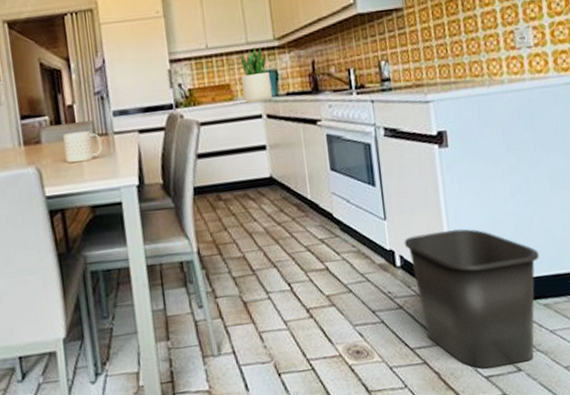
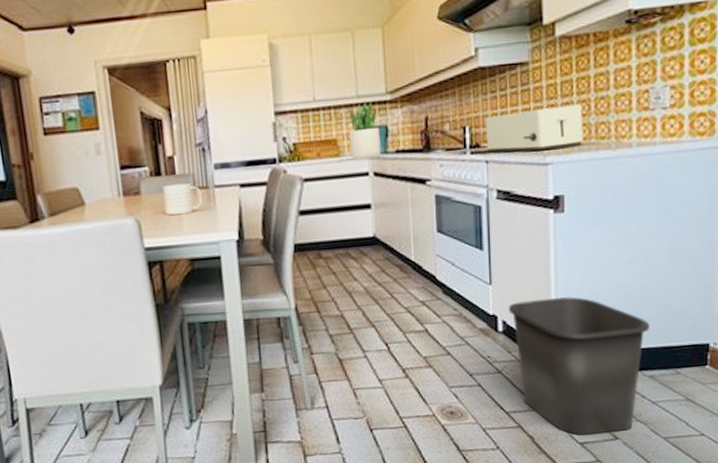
toaster: none [367,45,459,93] -> present [485,104,583,153]

